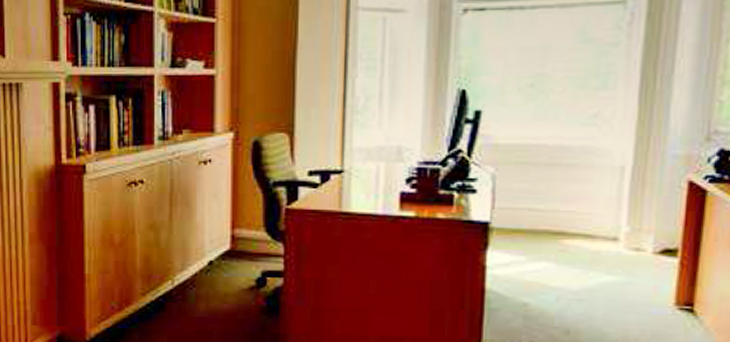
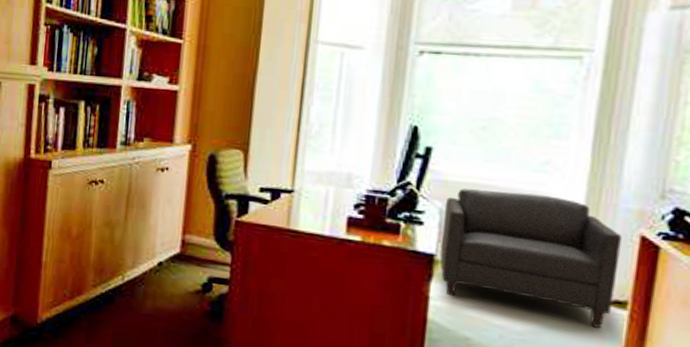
chair: none [494,149,670,278] -> present [439,188,622,328]

